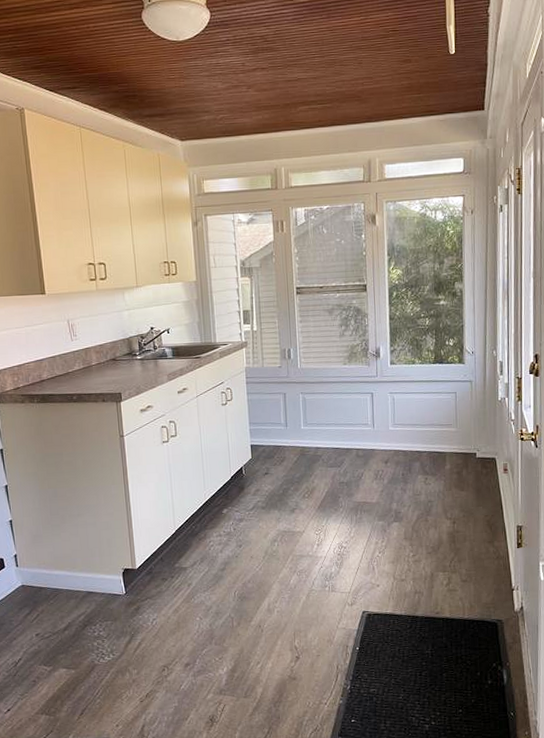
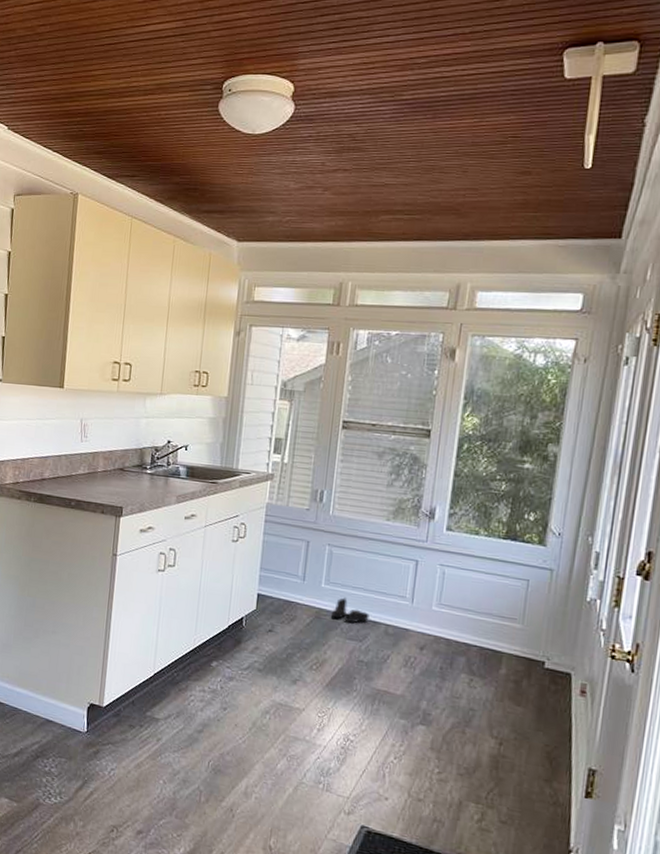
boots: none [312,433,343,454] -> present [330,596,370,623]

